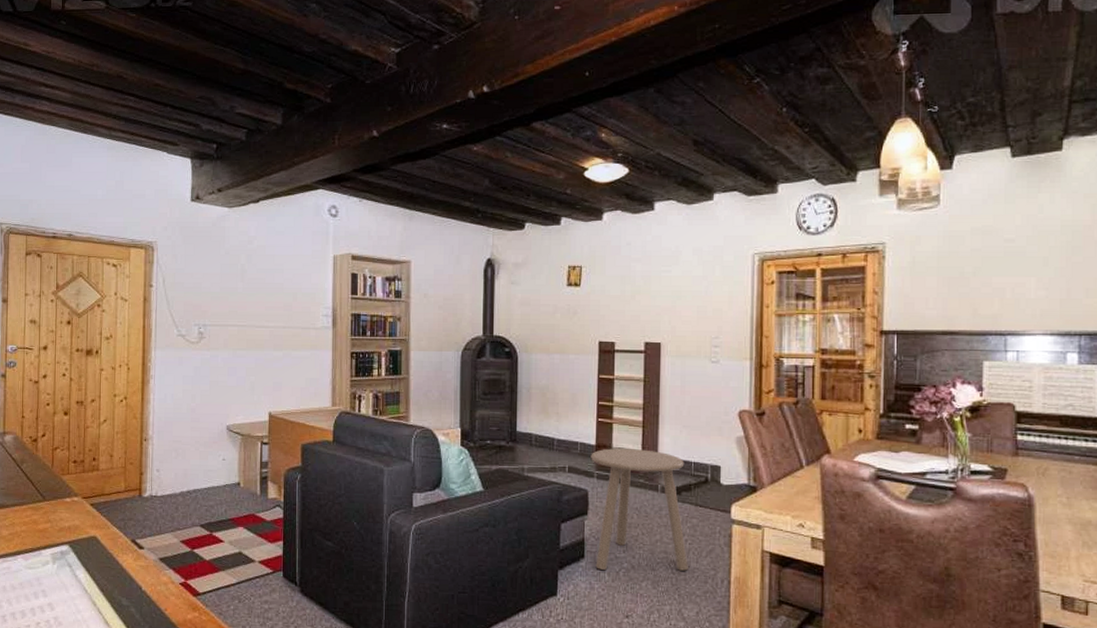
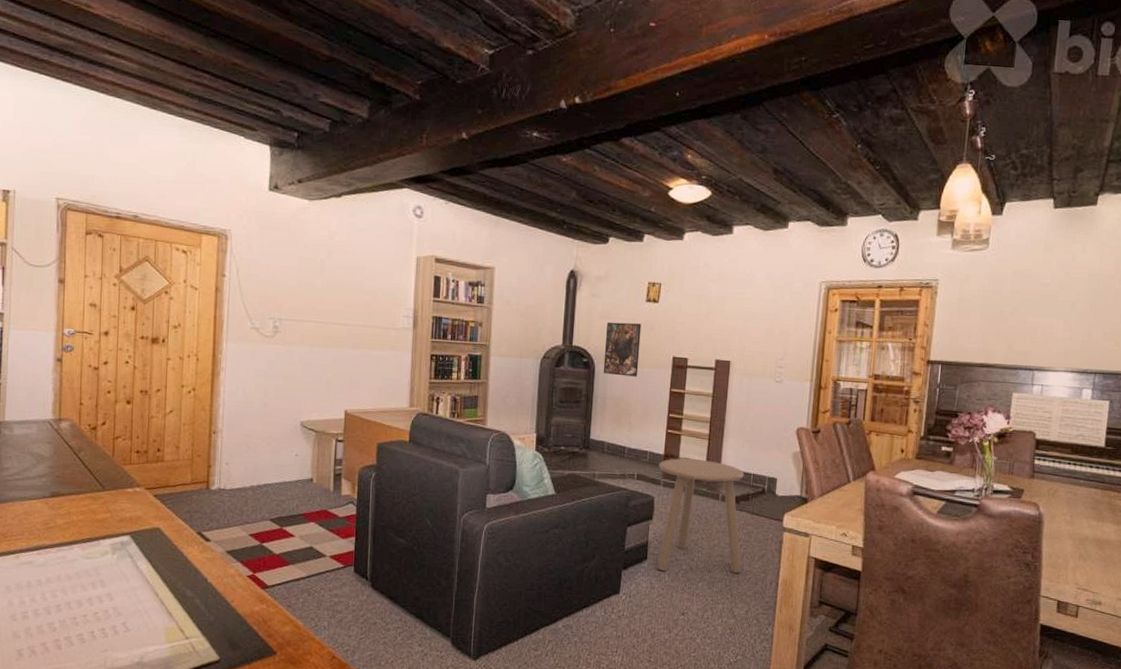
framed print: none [526,309,564,364] -> present [603,322,642,377]

